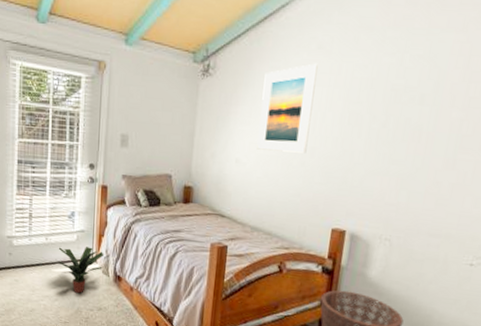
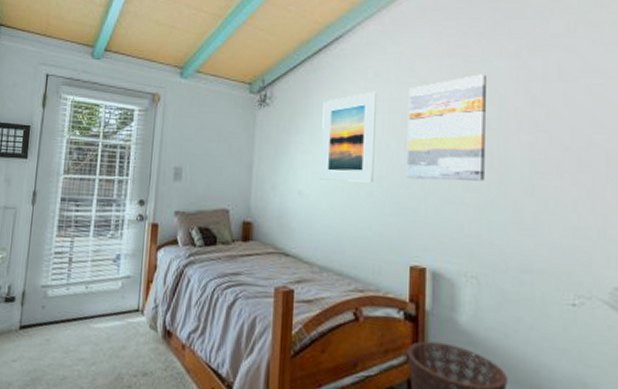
potted plant: present [55,246,104,293] -> none [95,295,153,354]
wall art: none [337,48,429,155] -> present [406,74,486,181]

